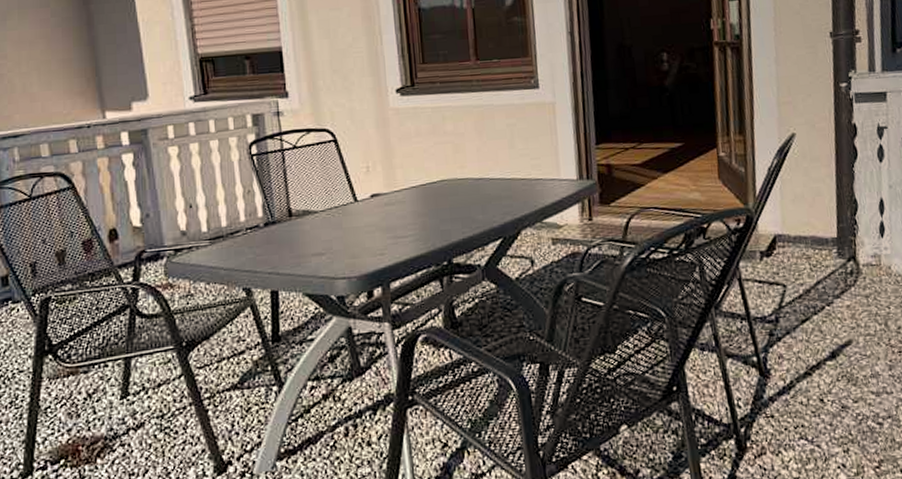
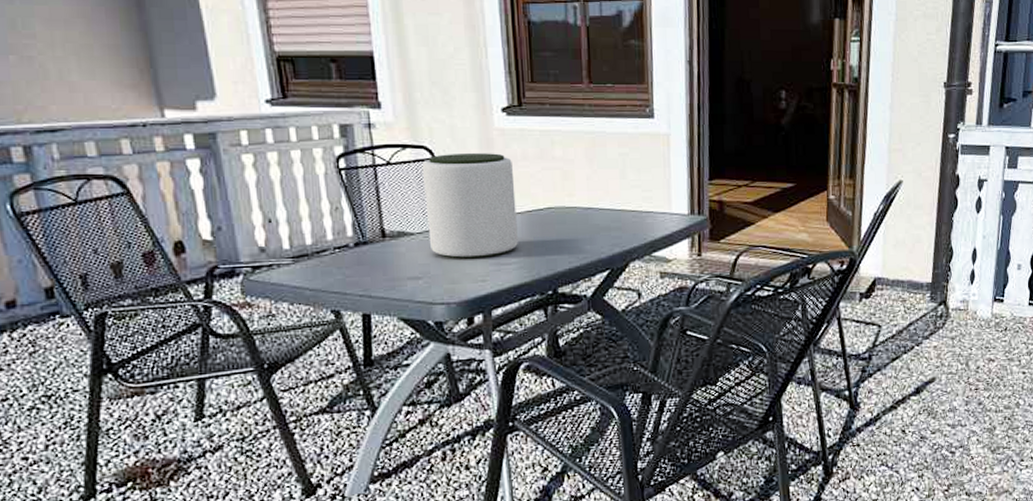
plant pot: none [324,131,414,235] -> present [421,153,518,259]

